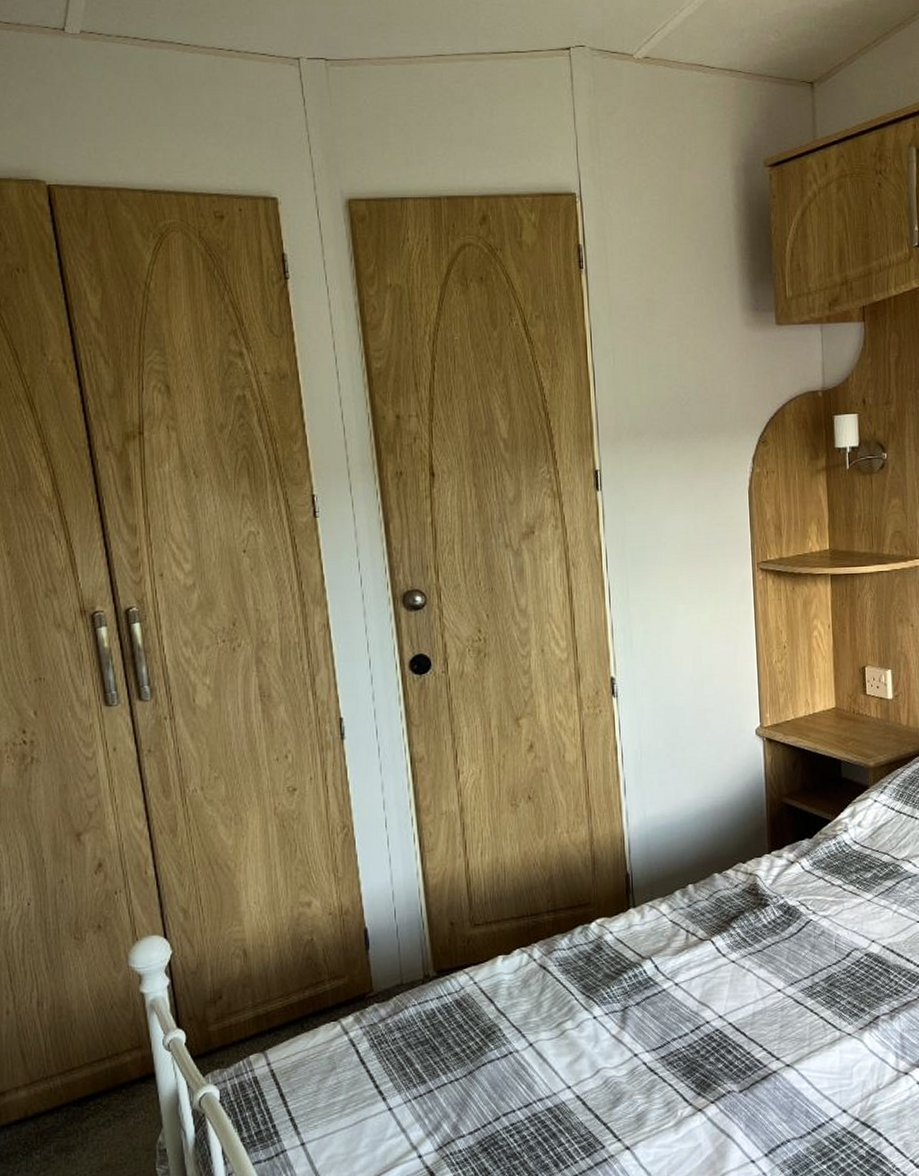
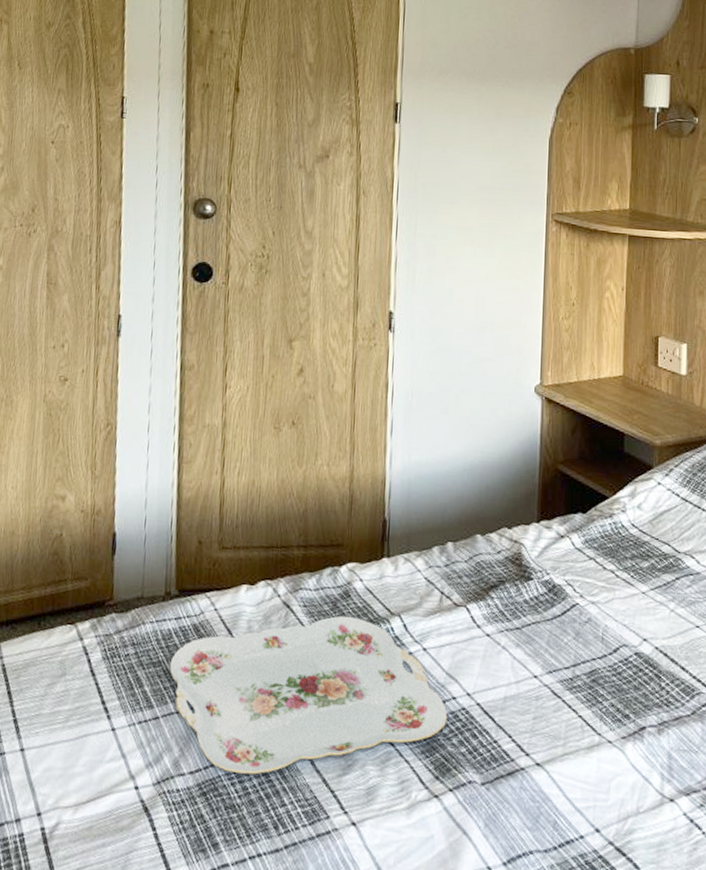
serving tray: none [437,967,704,1126] -> present [169,615,448,775]

